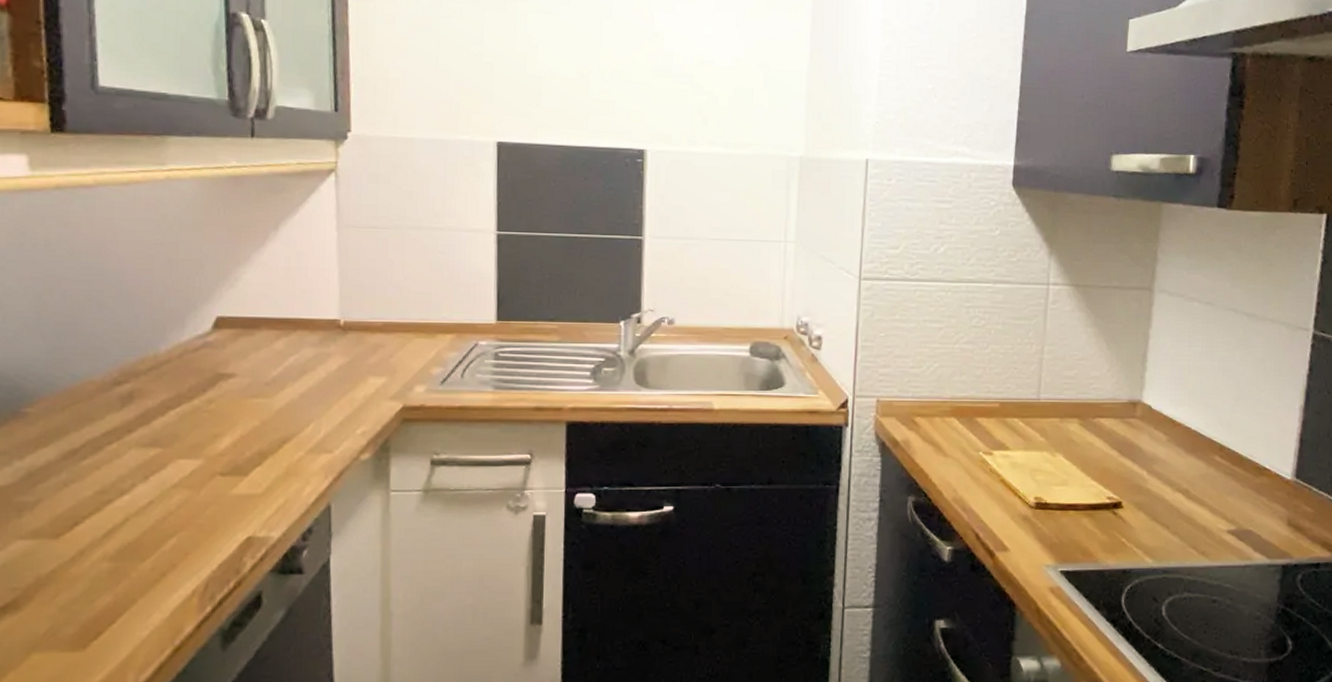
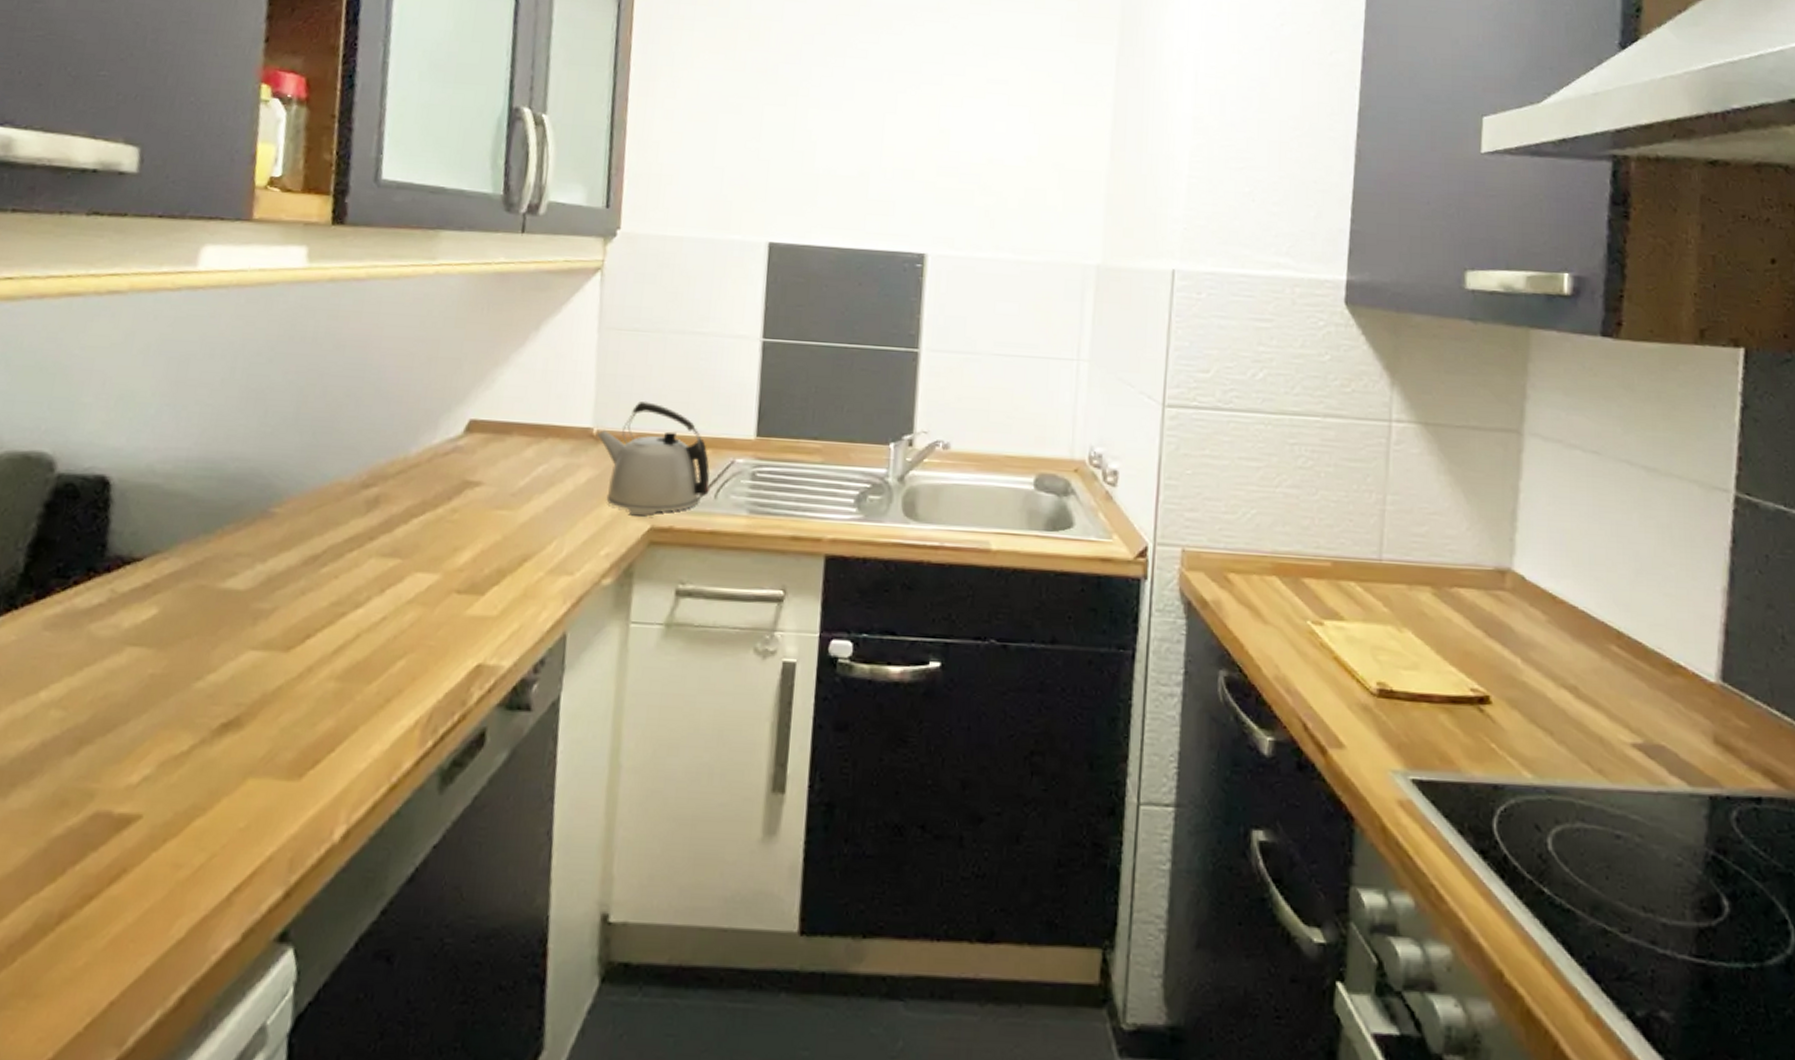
kettle: none [343,293,456,397] -> present [596,402,710,517]

